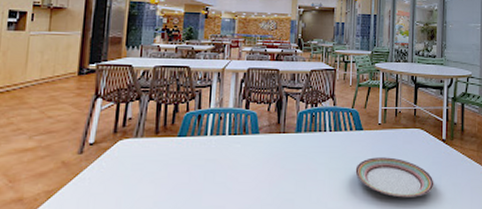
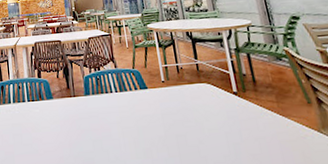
plate: present [355,157,434,198] -> none [147,113,235,155]

